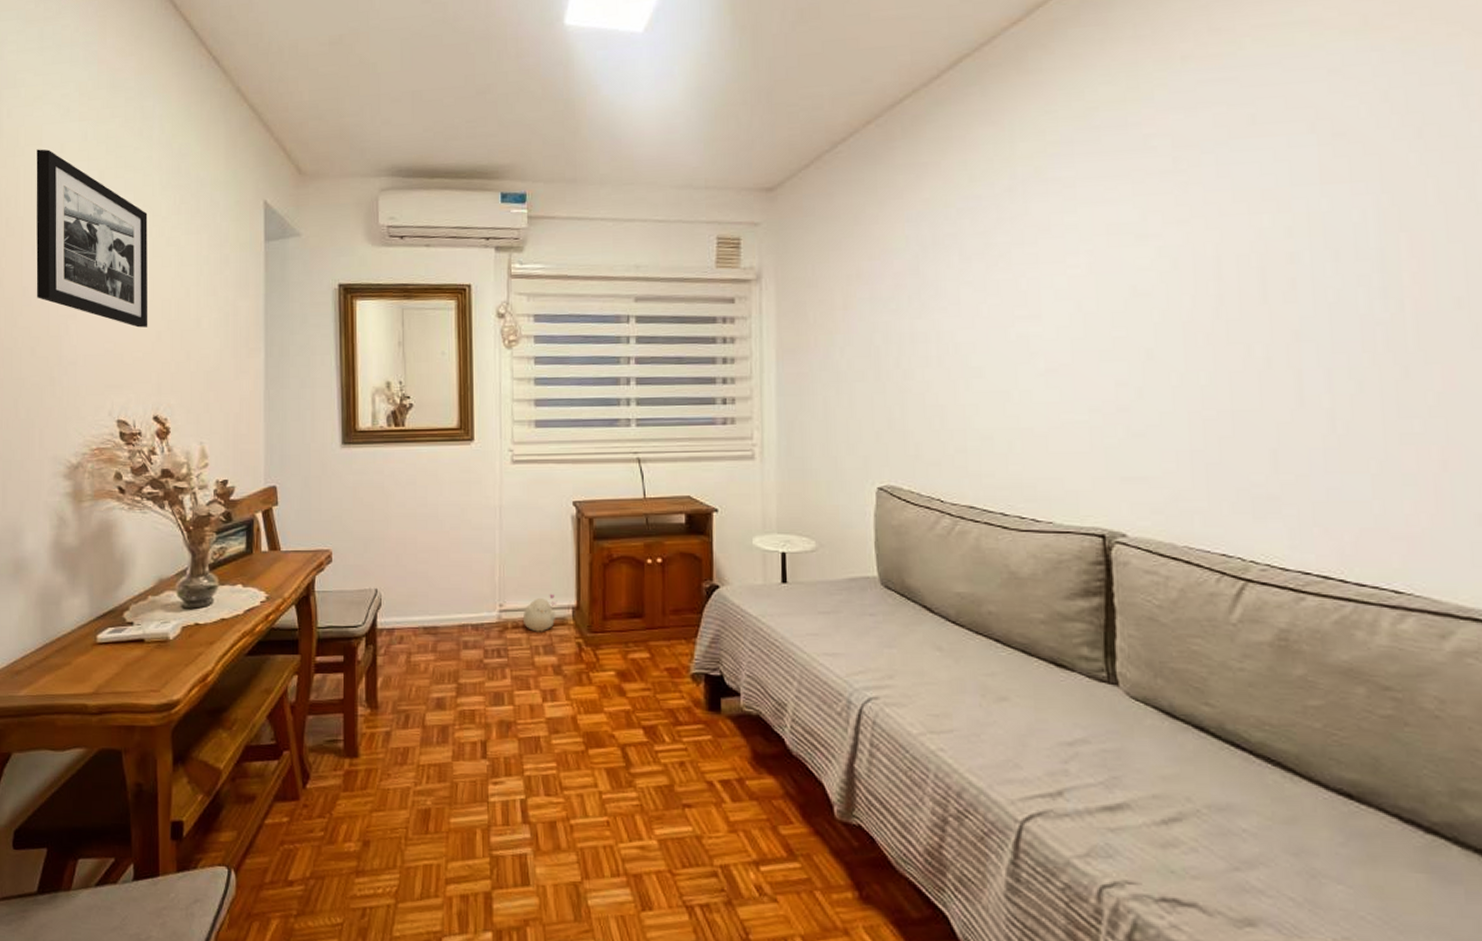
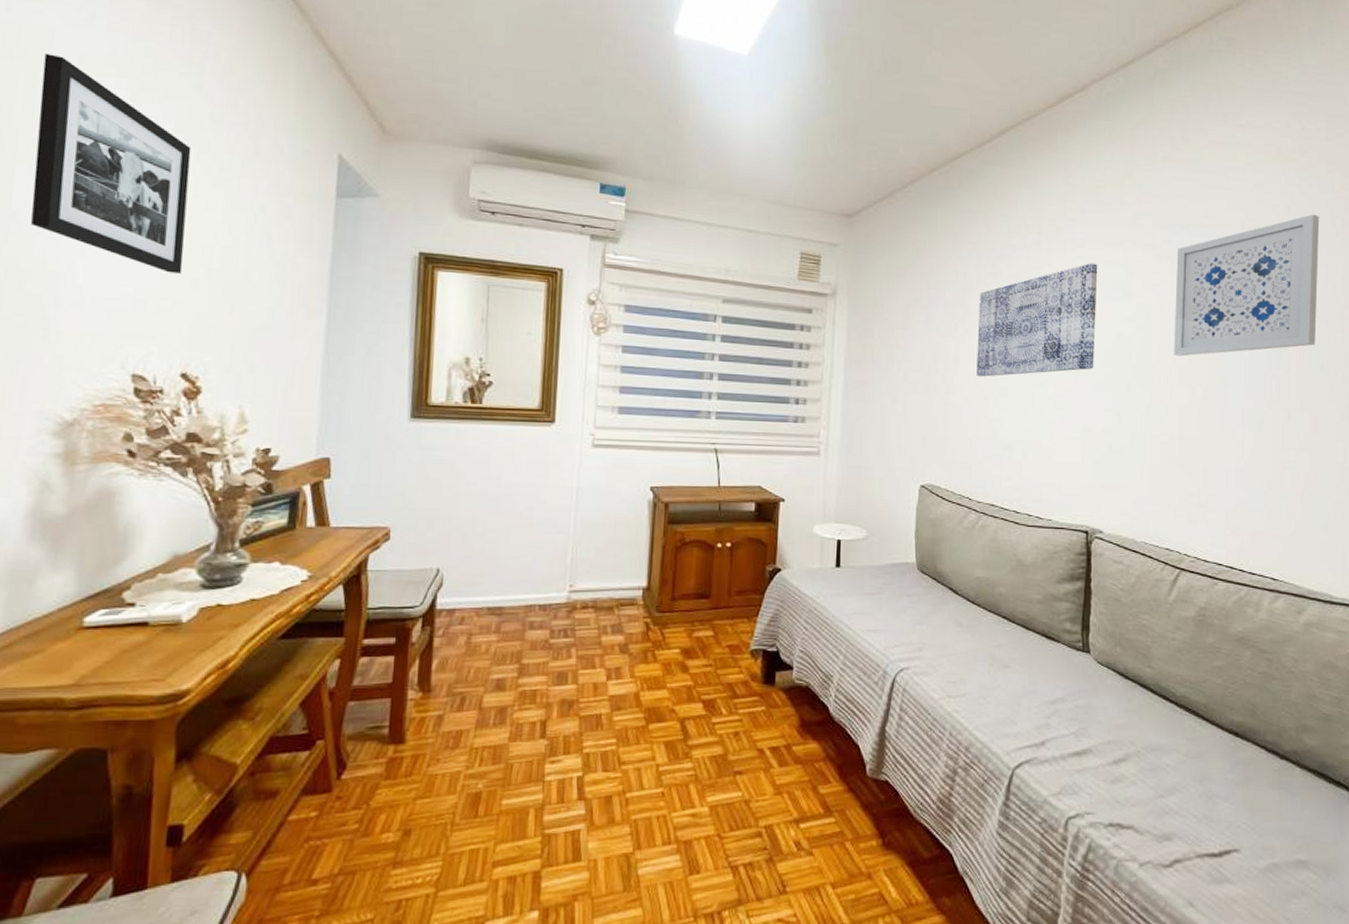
plush toy: present [523,594,558,632] -> none [593,575,629,612]
wall art: none [937,204,1100,357] -> present [976,263,1098,377]
wall art: none [1211,96,1445,308] -> present [1173,214,1320,356]

